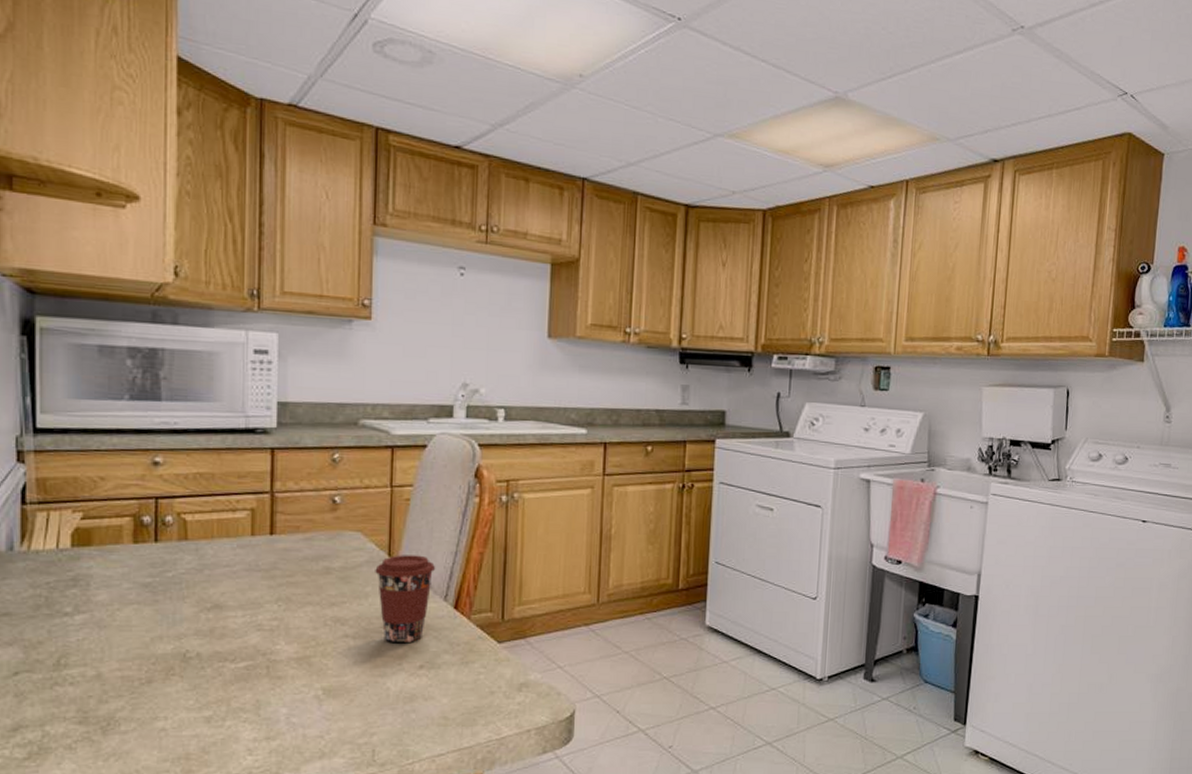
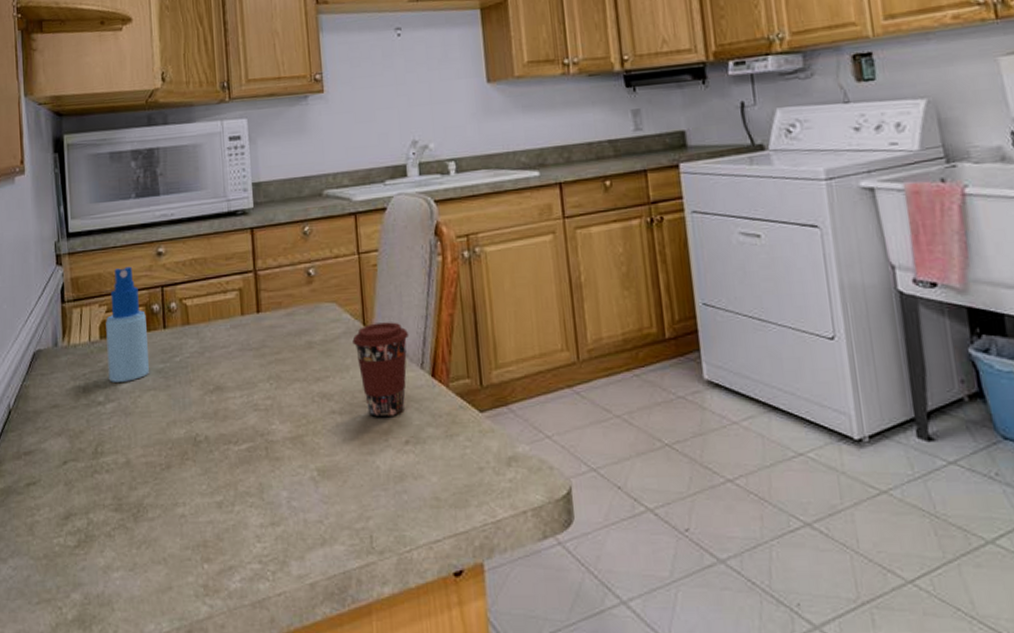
spray bottle: none [80,473,133,594] -> present [106,266,149,382]

